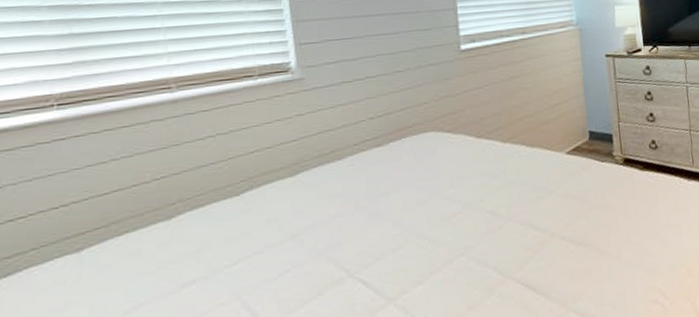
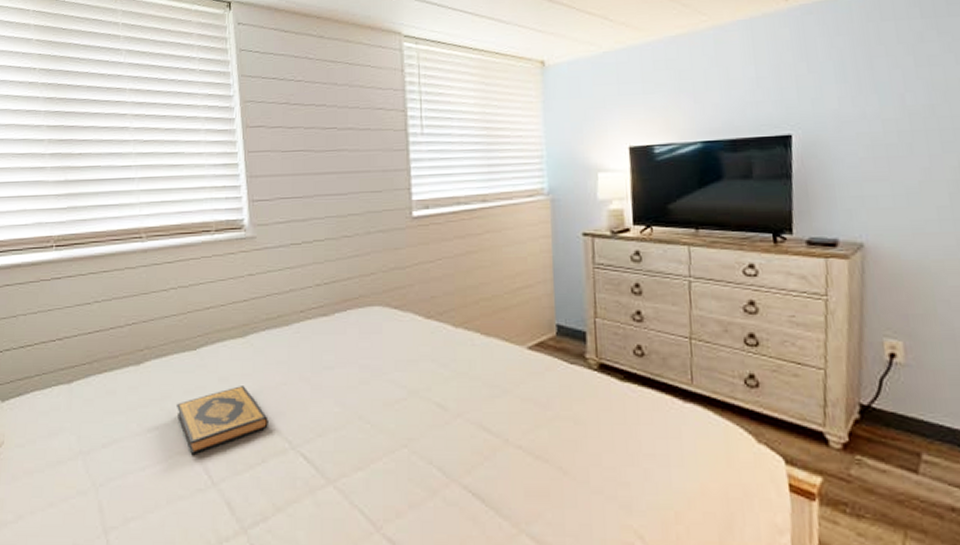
hardback book: none [216,224,323,304] -> present [175,386,268,456]

